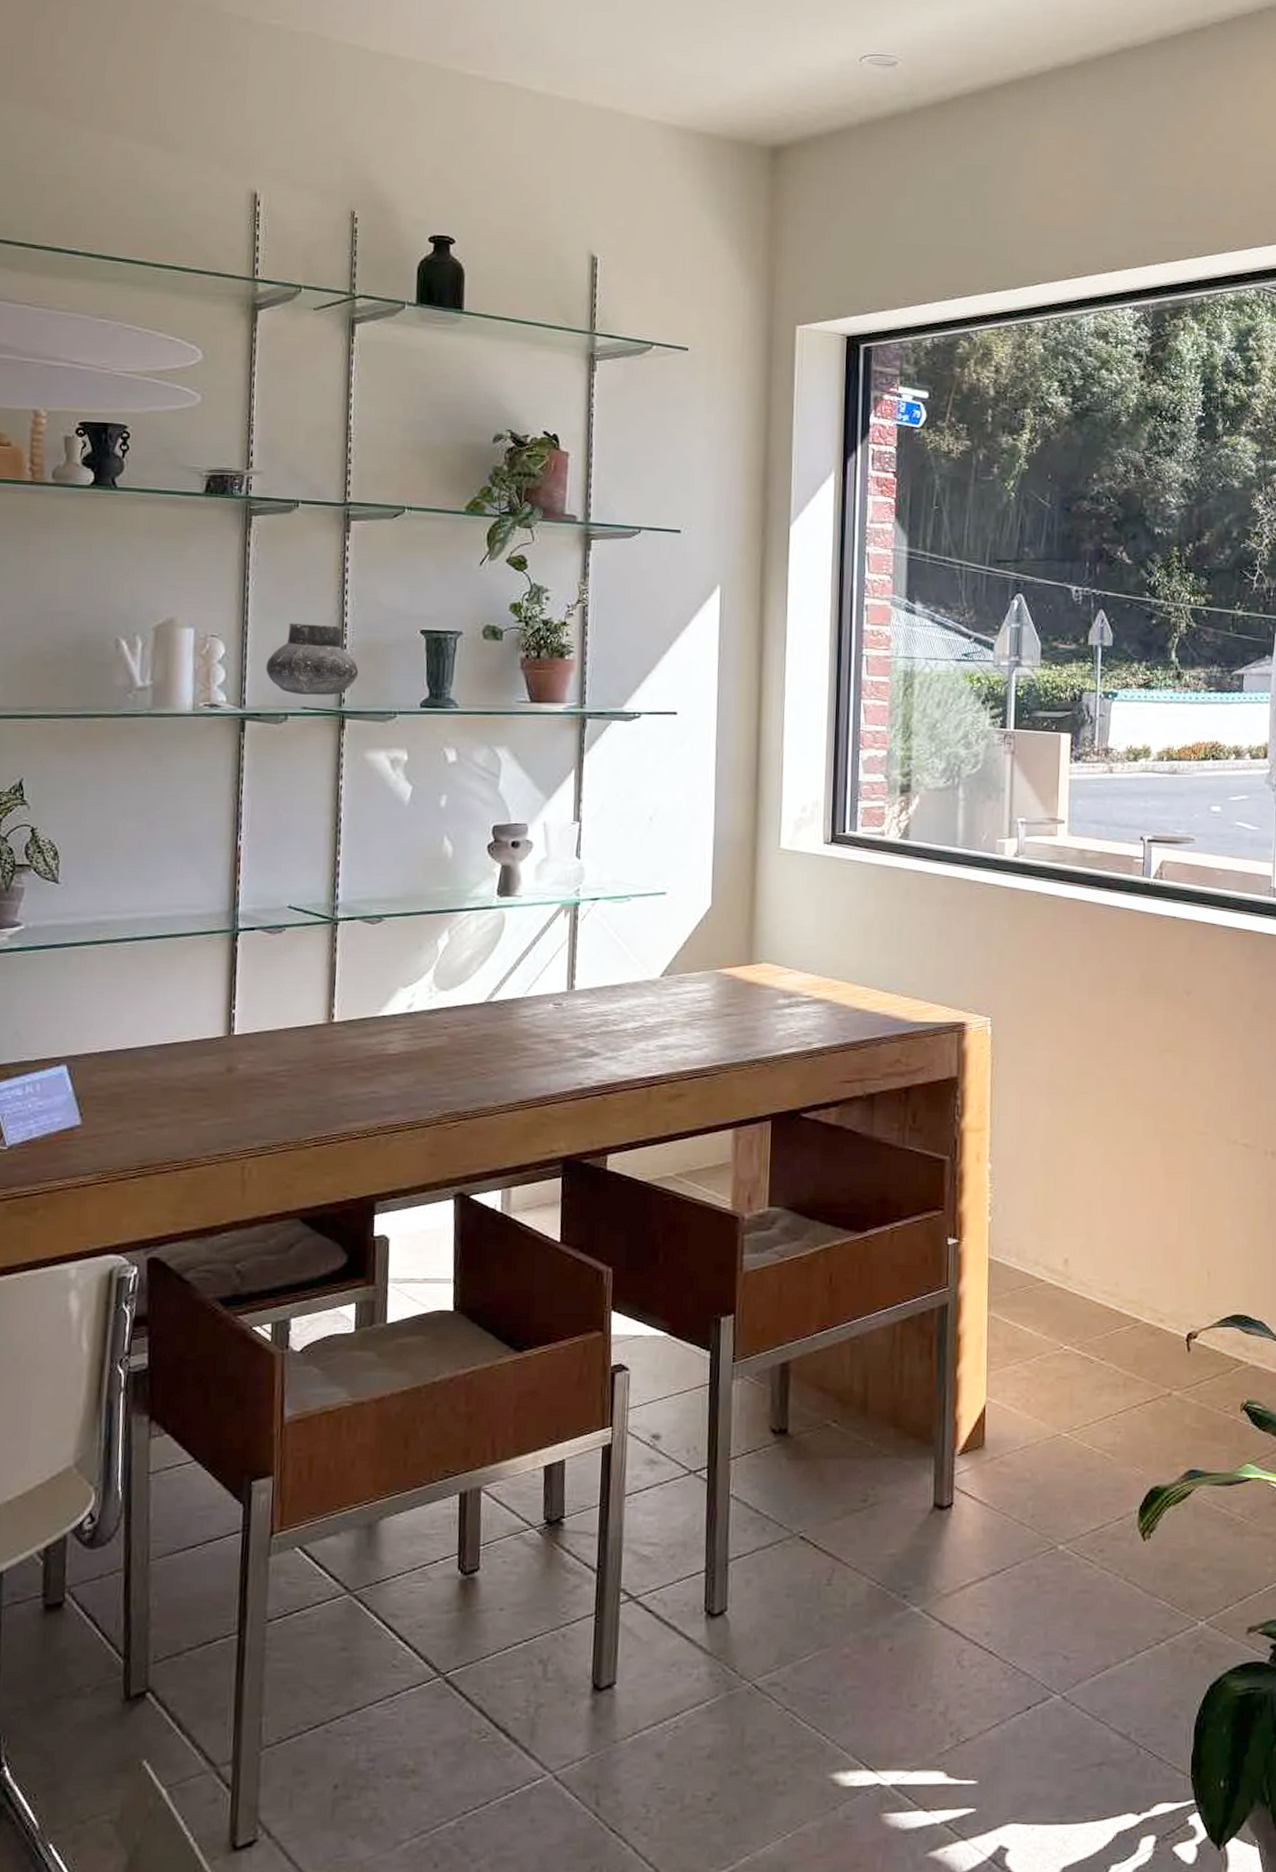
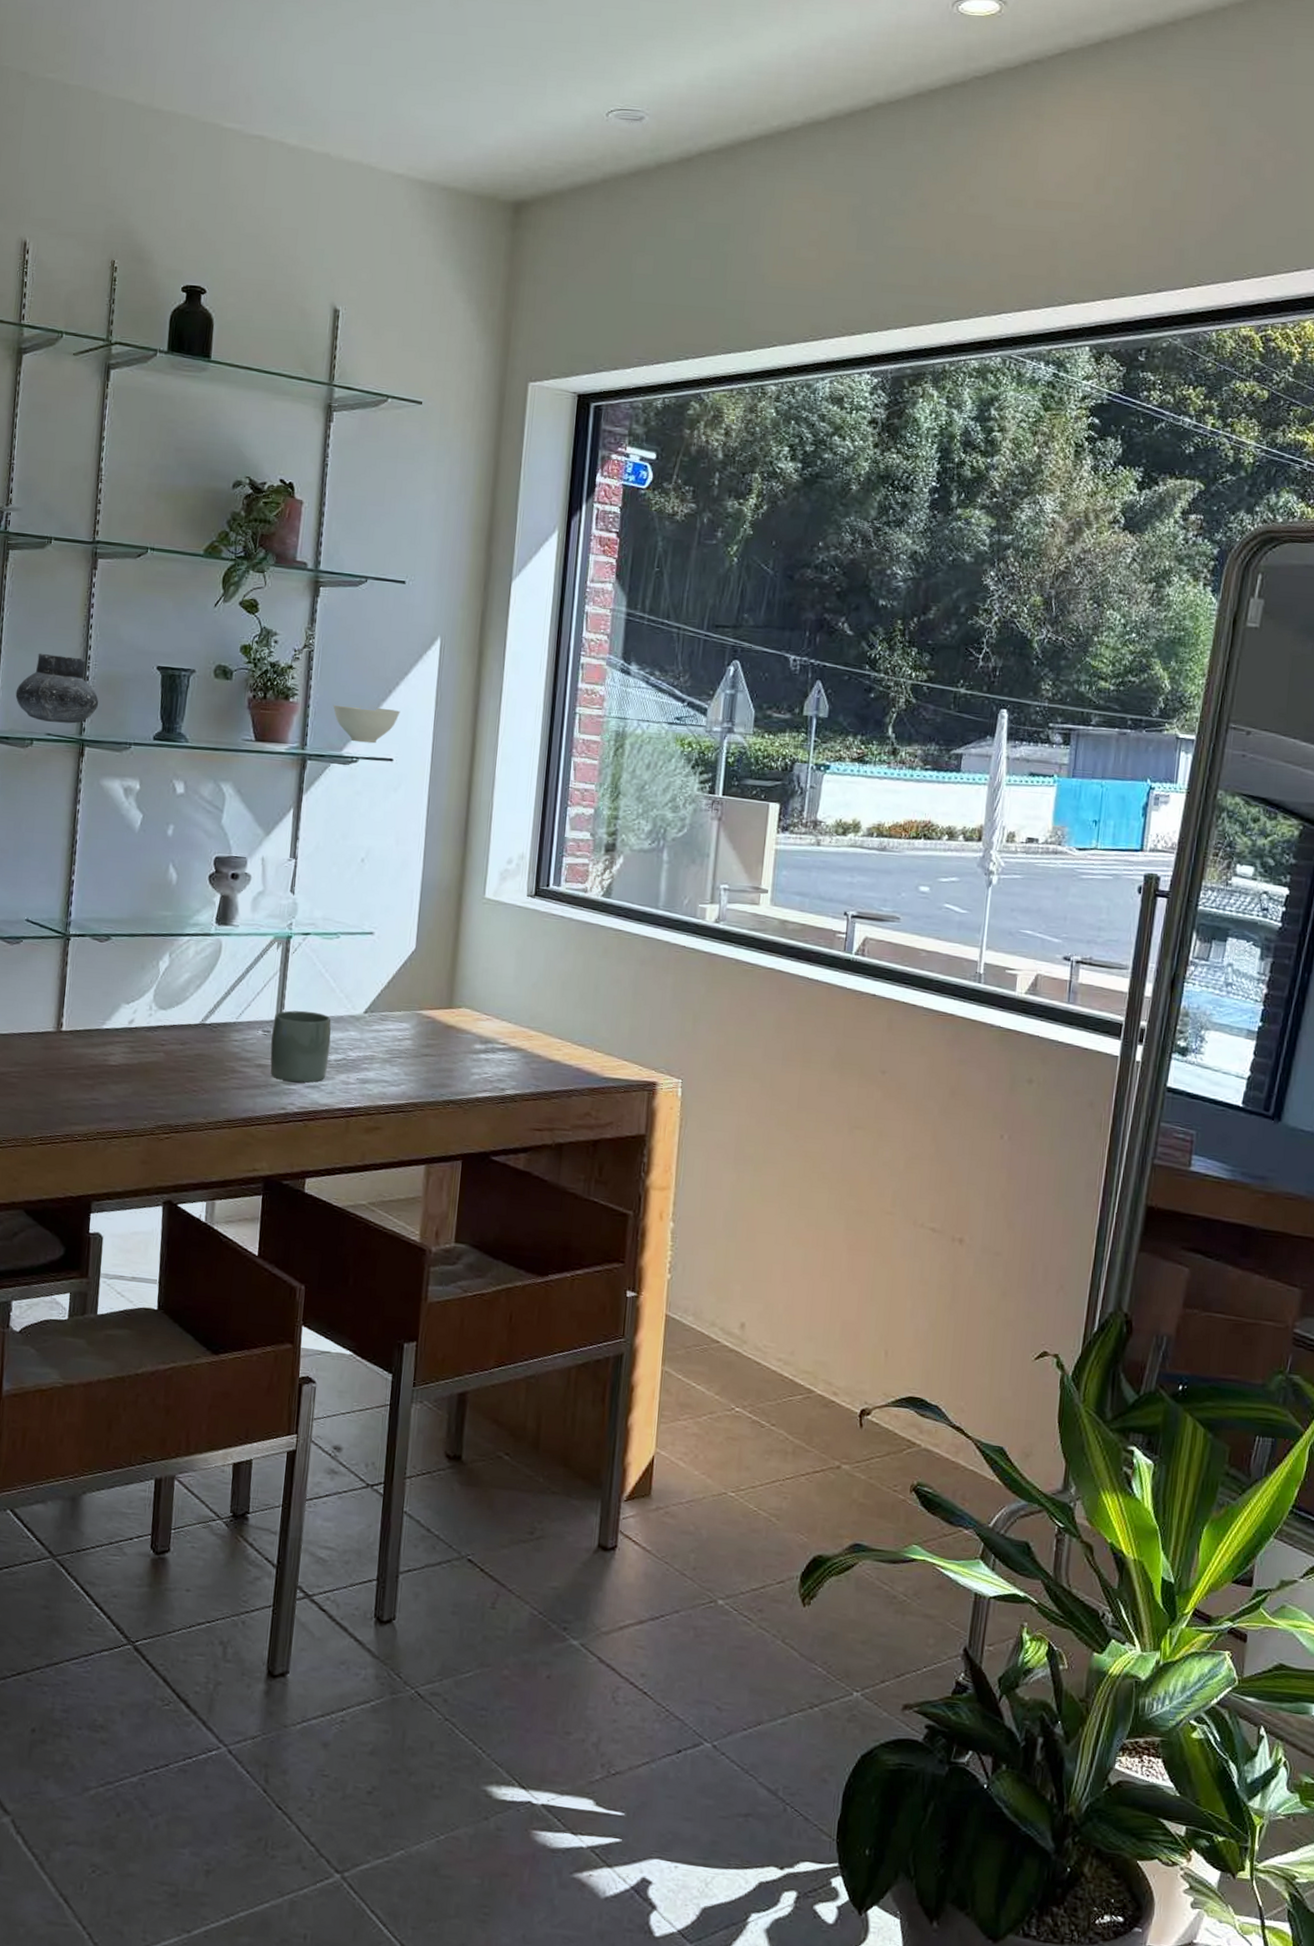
mug: none [562,979,627,1054] -> present [270,1010,331,1083]
bowl: none [611,659,683,698] -> present [333,704,401,744]

